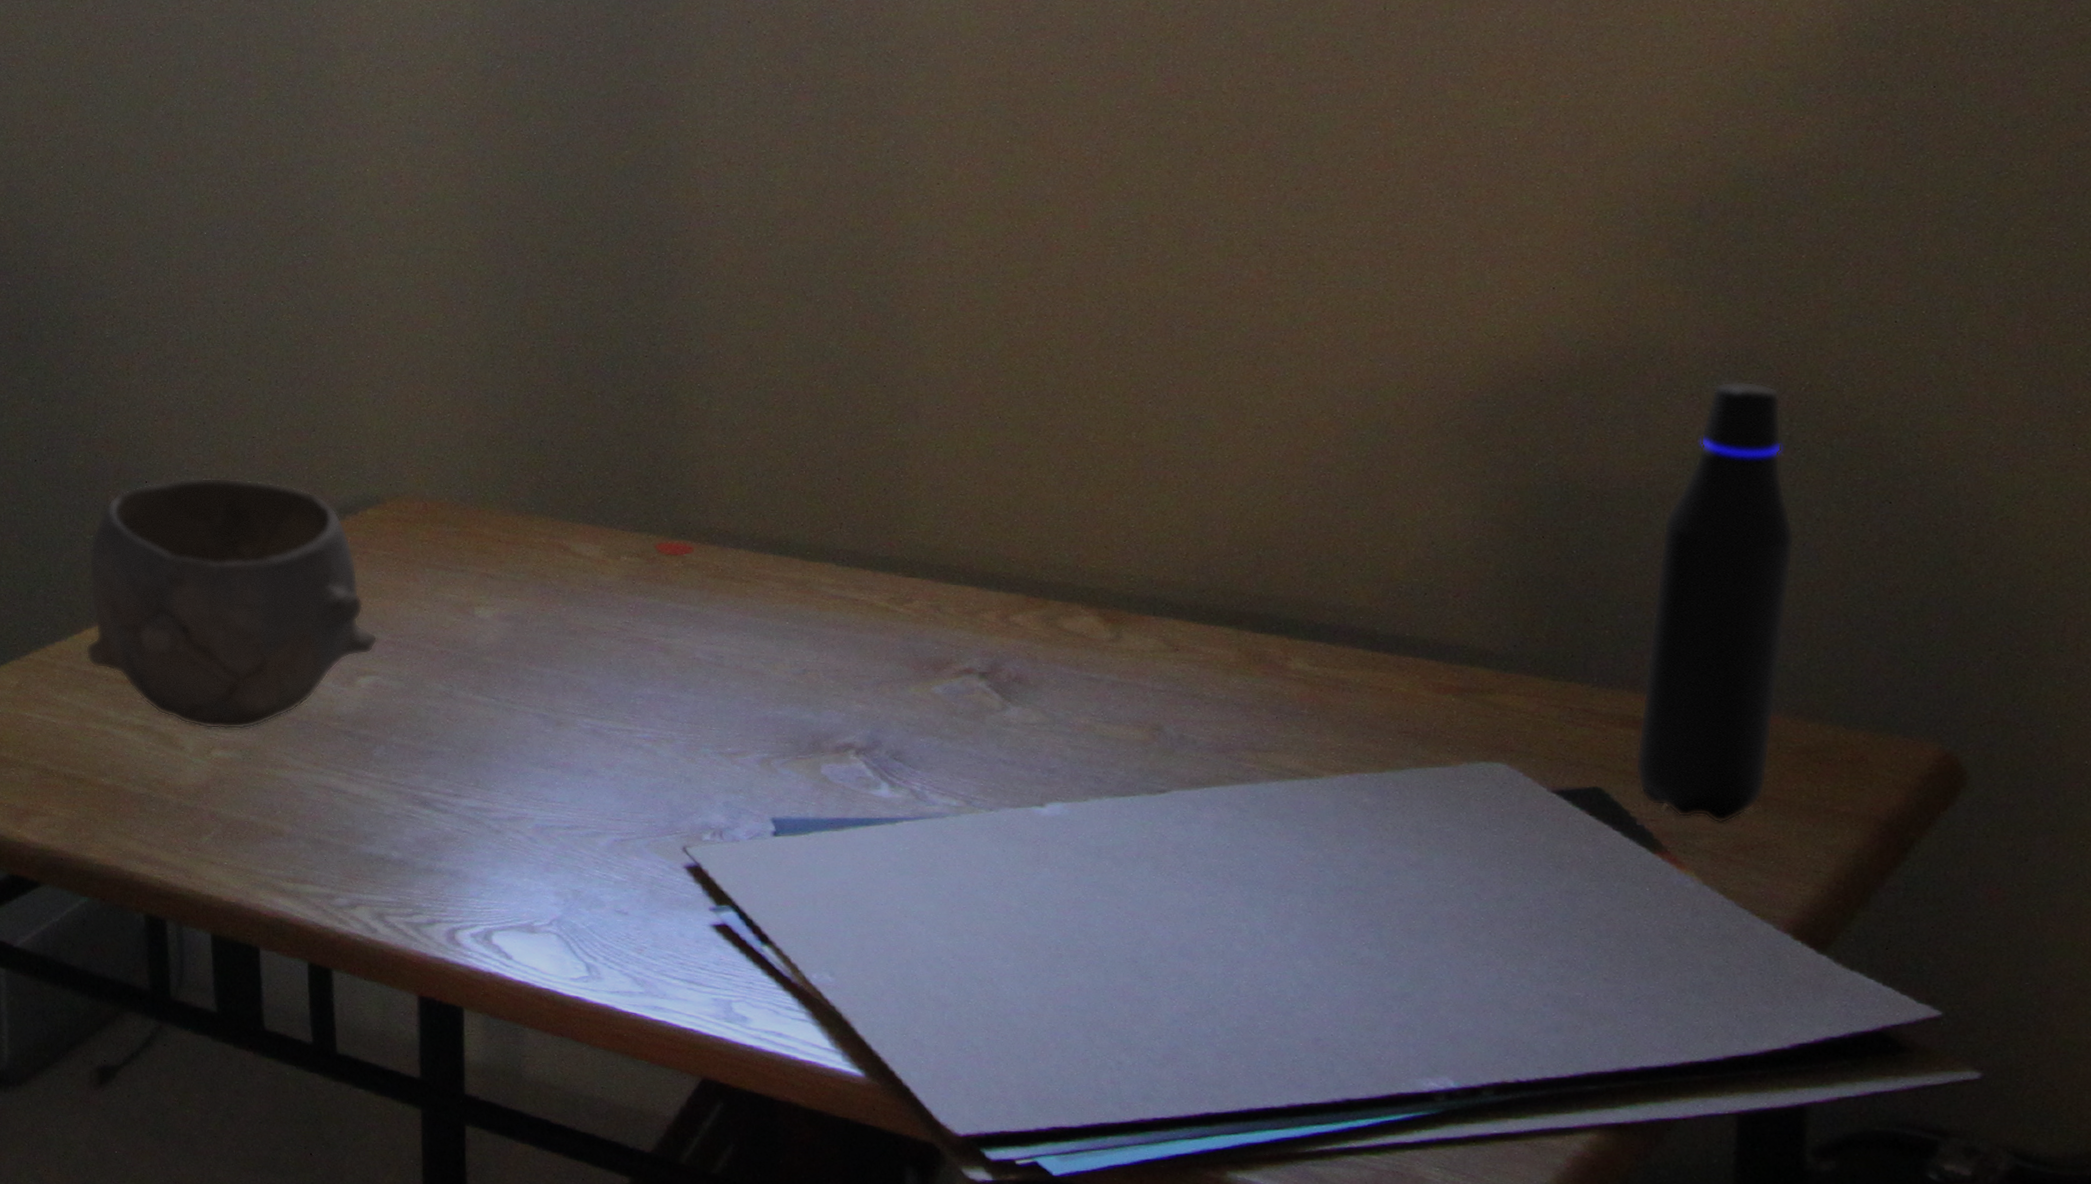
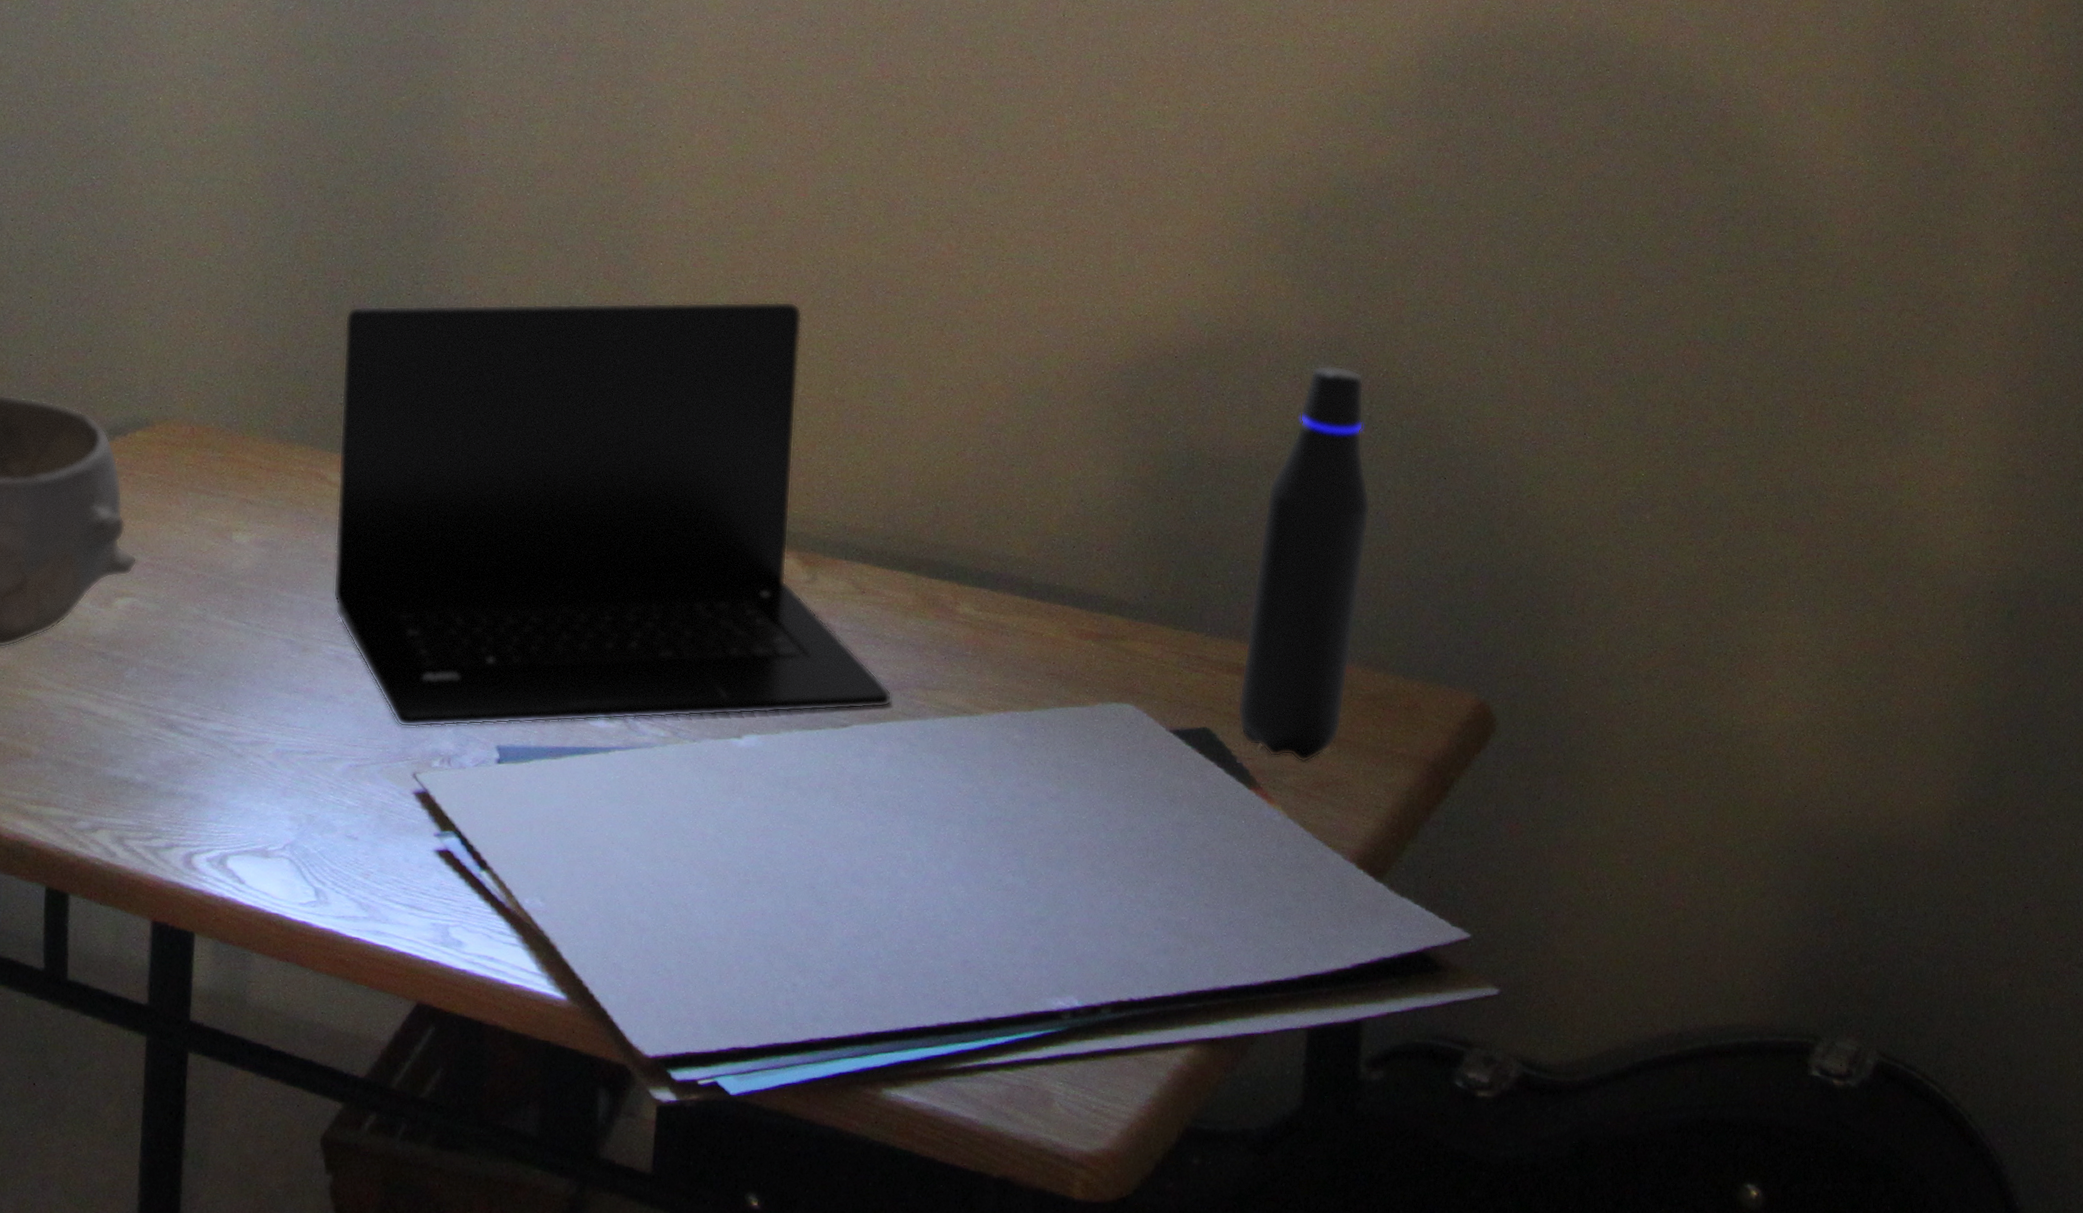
laptop: none [578,342,1216,801] -> present [332,301,892,728]

